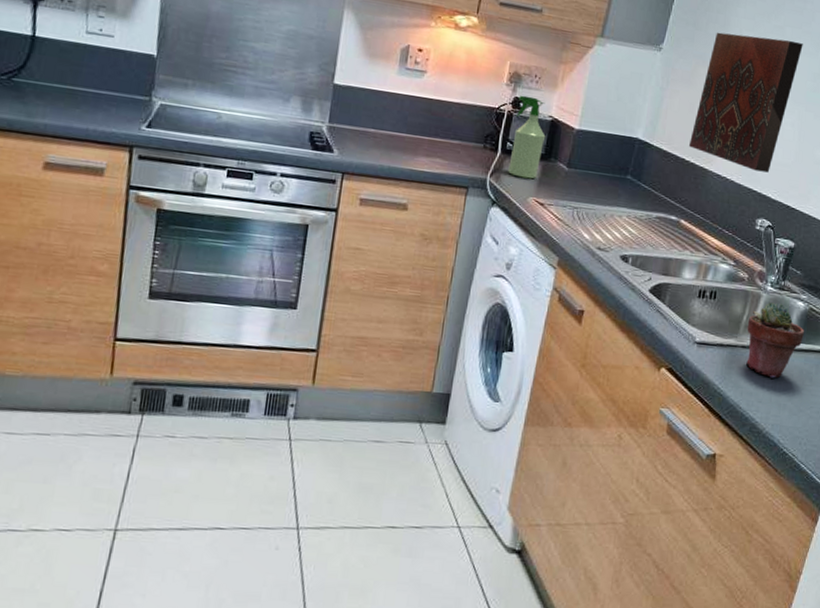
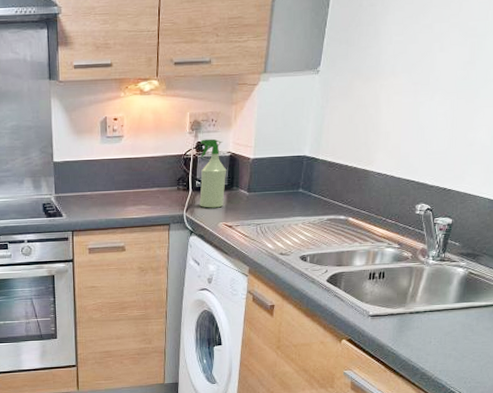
decorative tile: present [688,32,803,173] -> none [350,35,452,163]
potted succulent: present [746,302,804,379] -> none [413,273,464,334]

